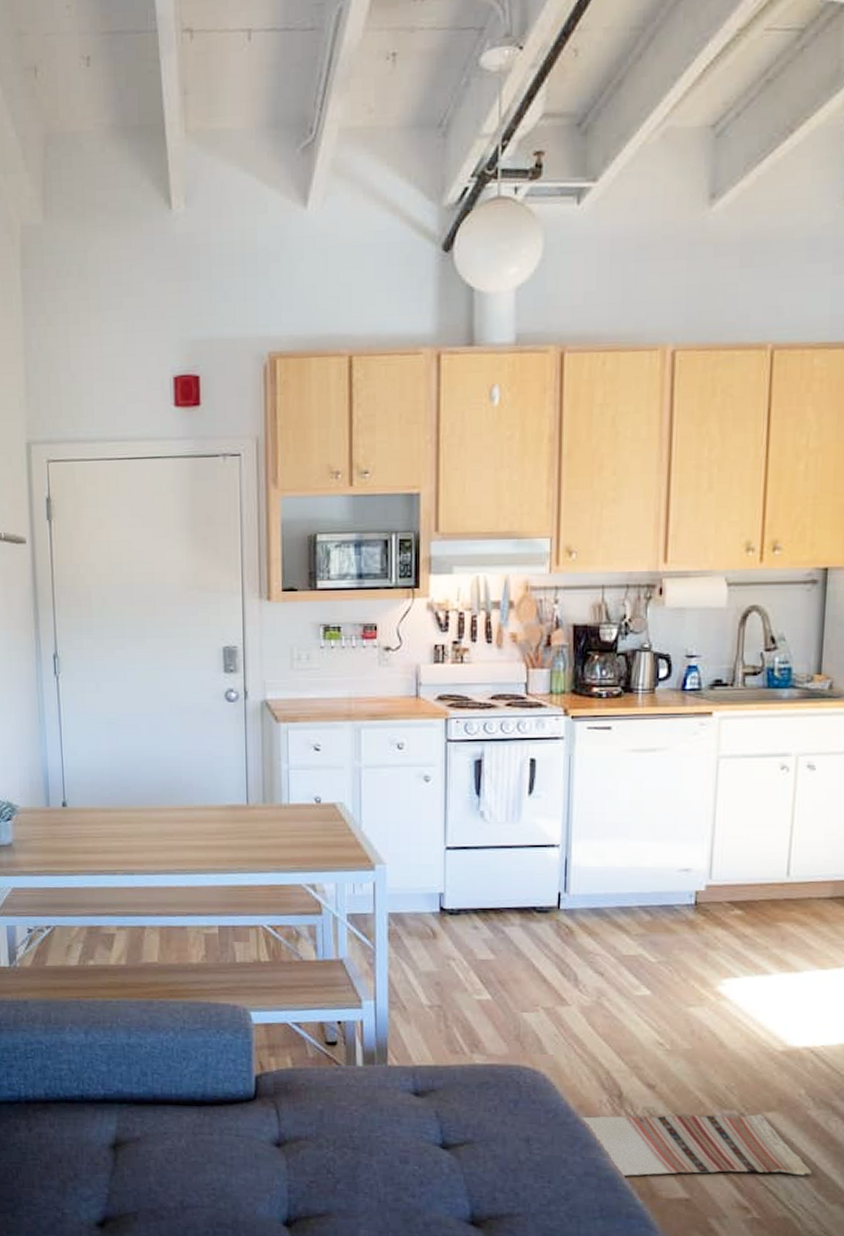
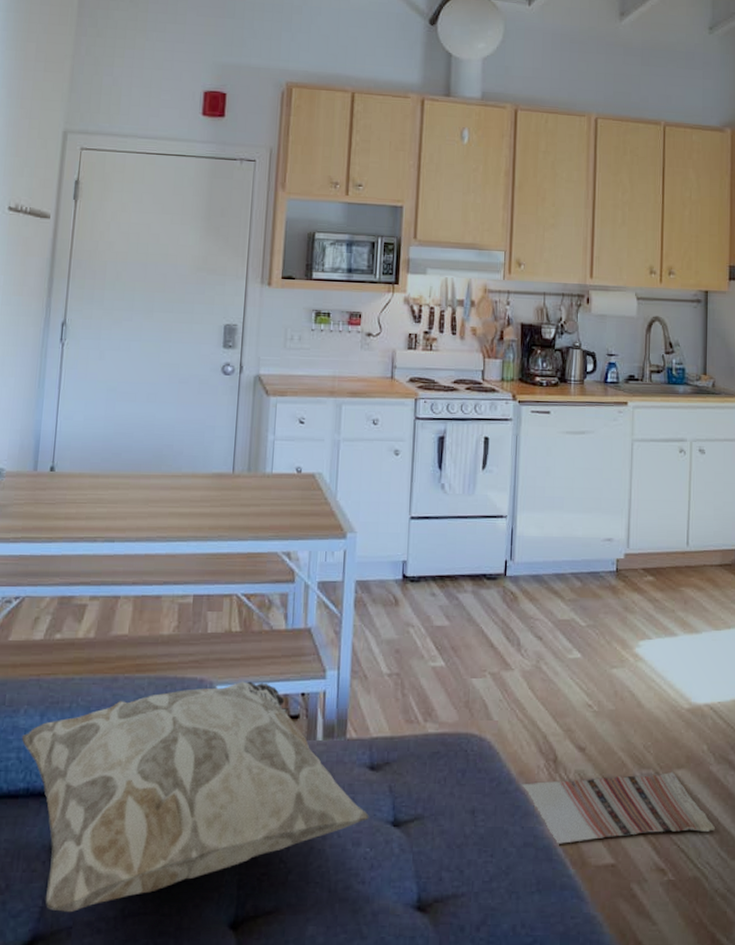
decorative pillow: none [70,1008,417,1200] -> present [21,681,370,912]

